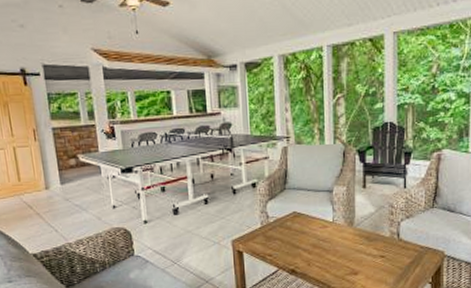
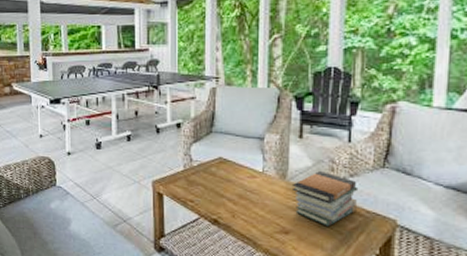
book stack: none [359,216,414,264] -> present [293,171,359,227]

